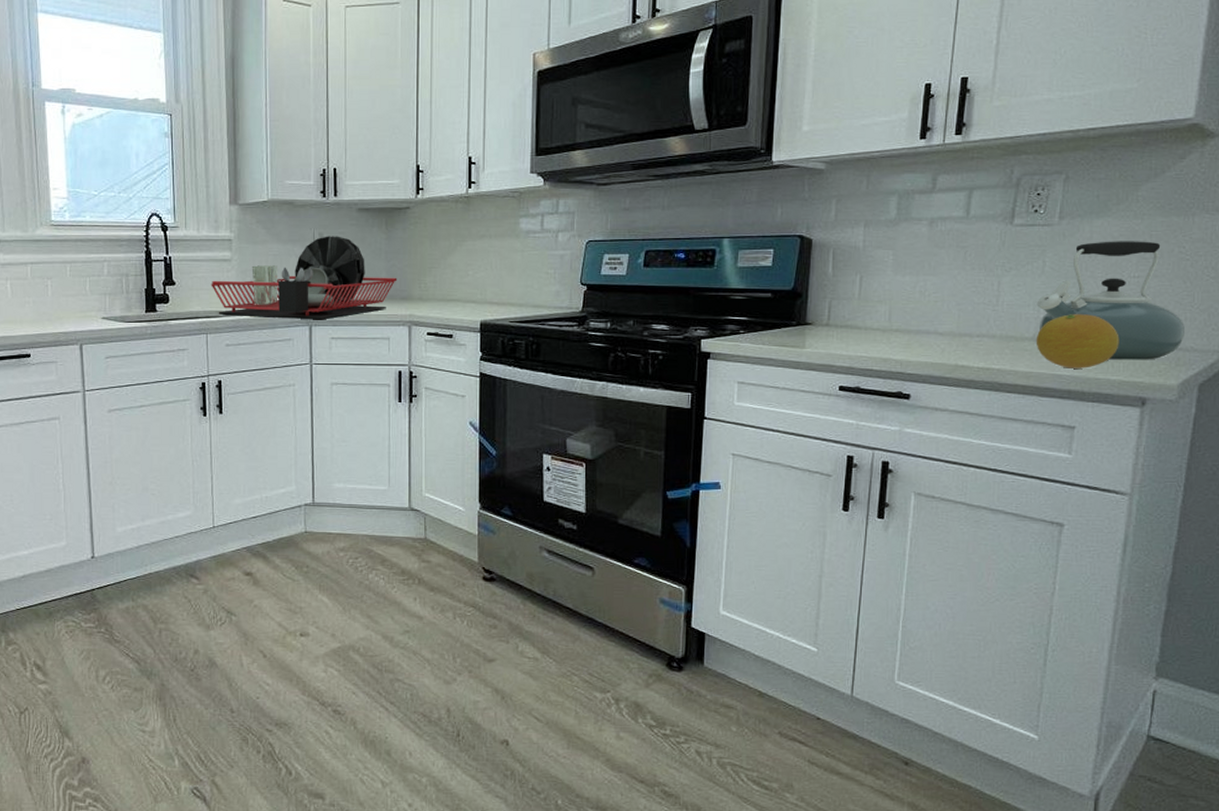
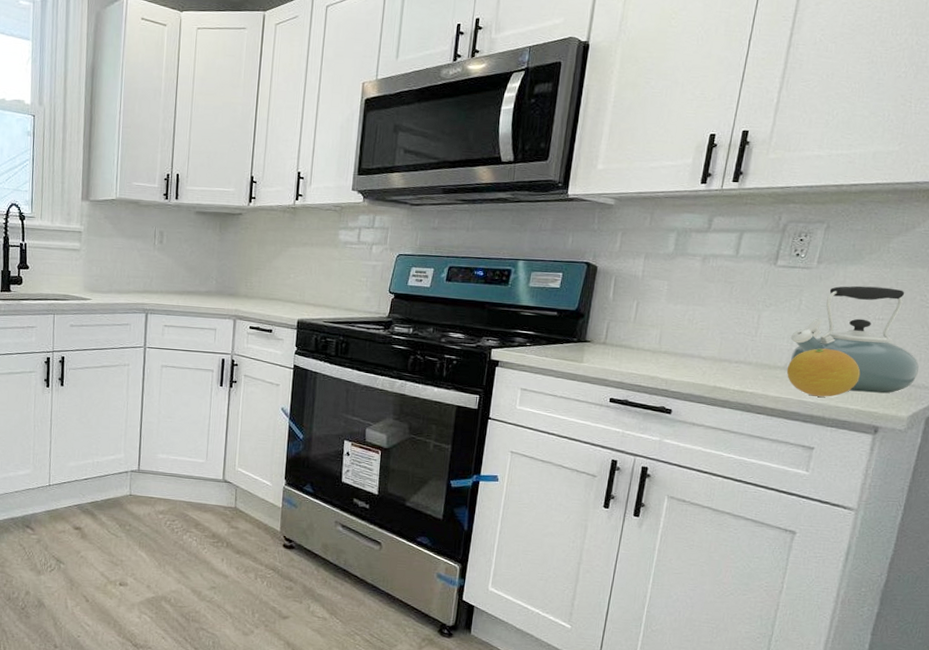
dish rack: present [211,236,398,320] -> none [60,234,227,309]

